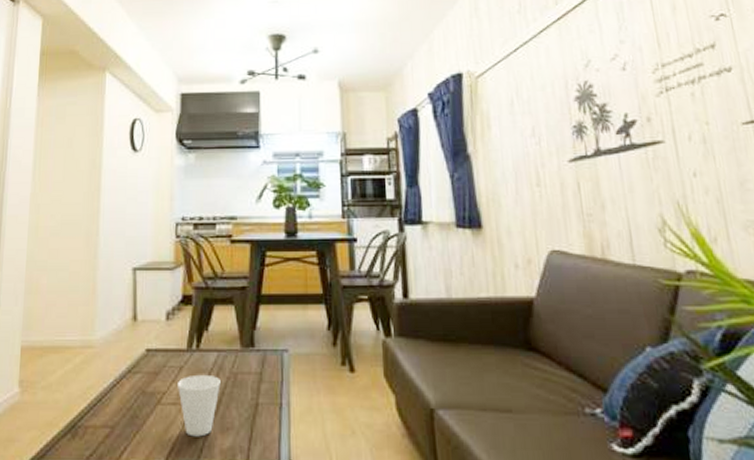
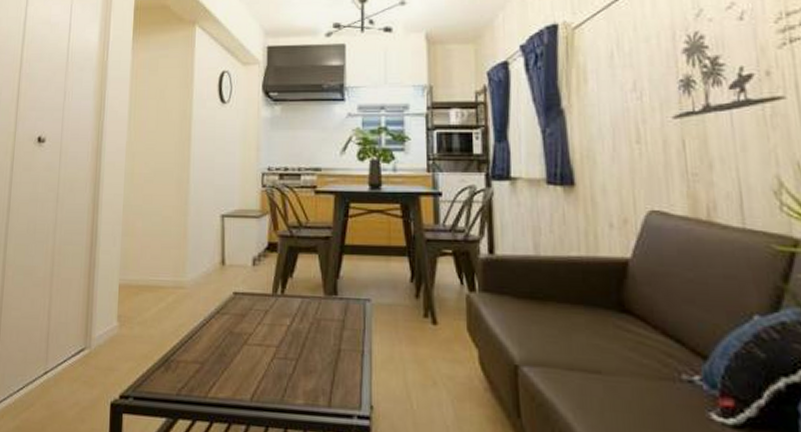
cup: present [176,374,221,437] -> none [262,318,304,378]

